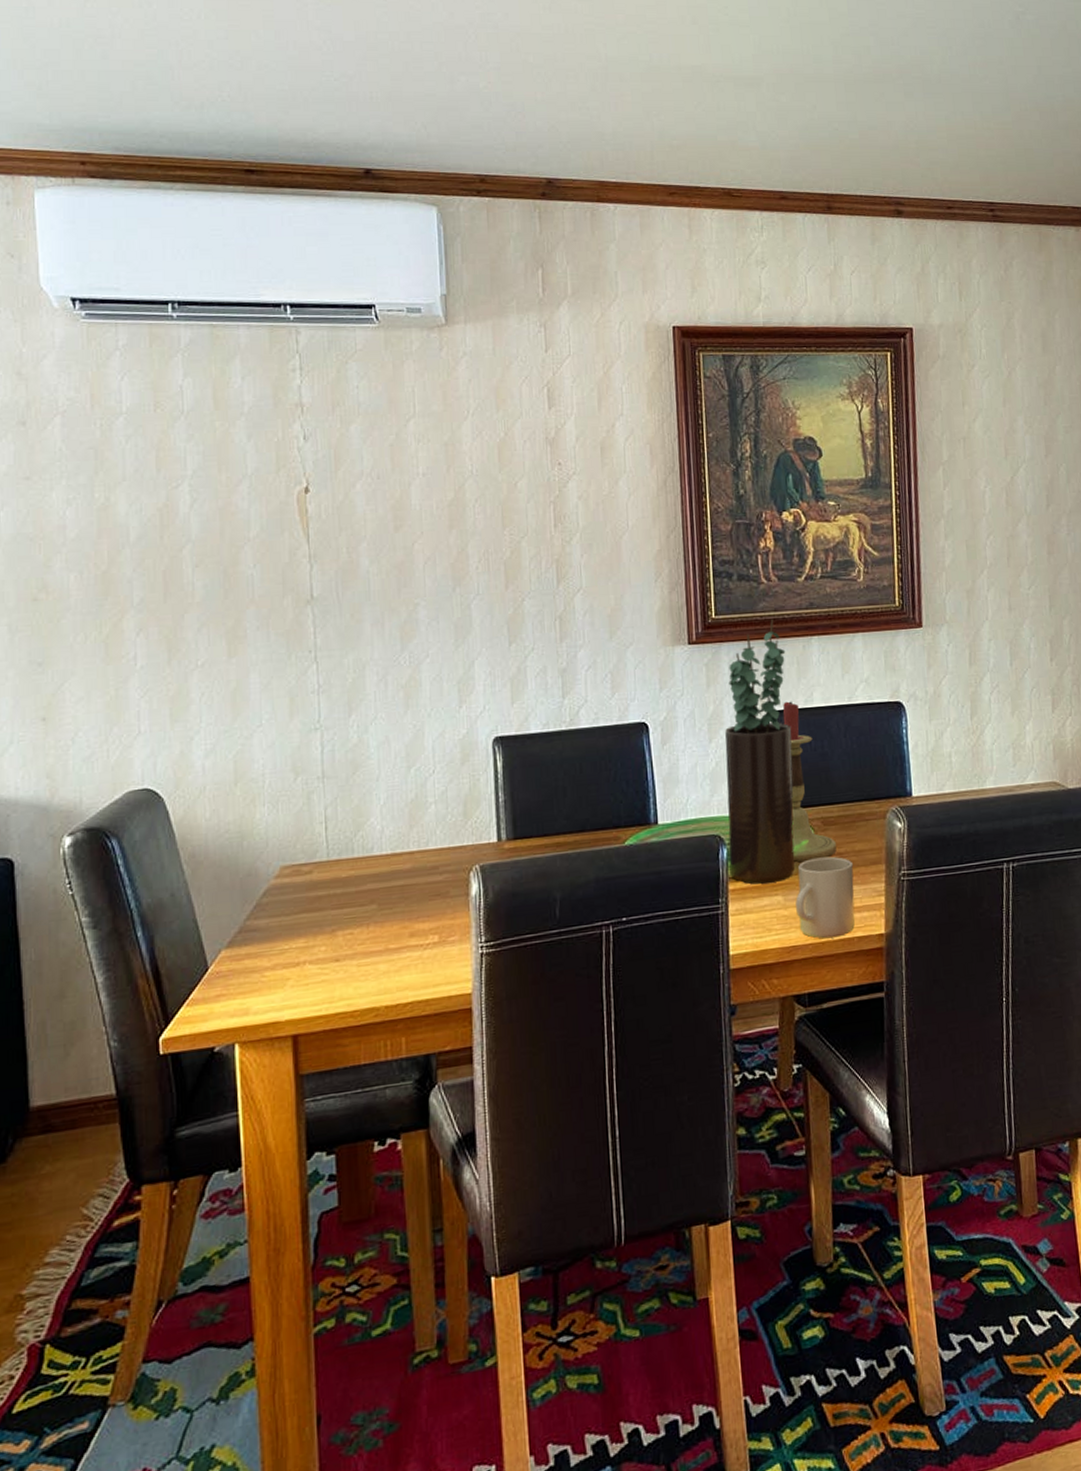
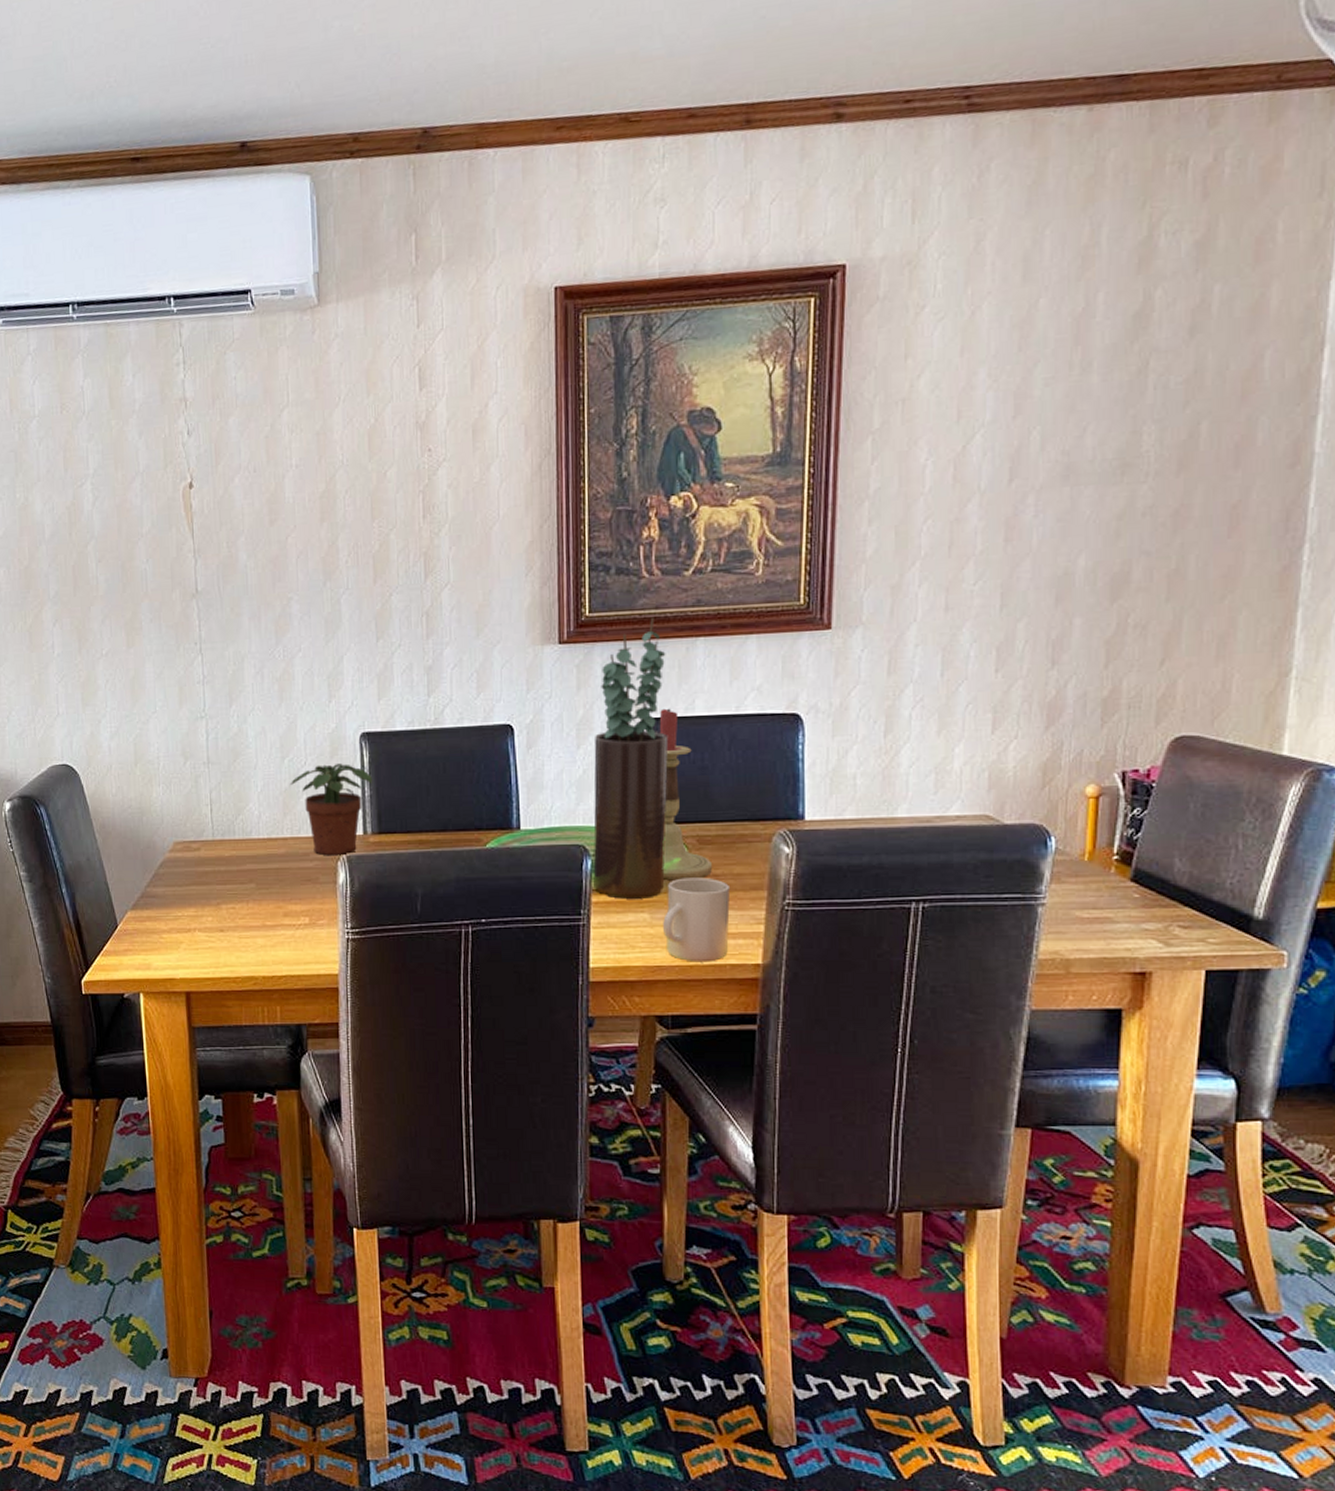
potted plant: none [416,770,506,867] -> present [289,764,372,856]

